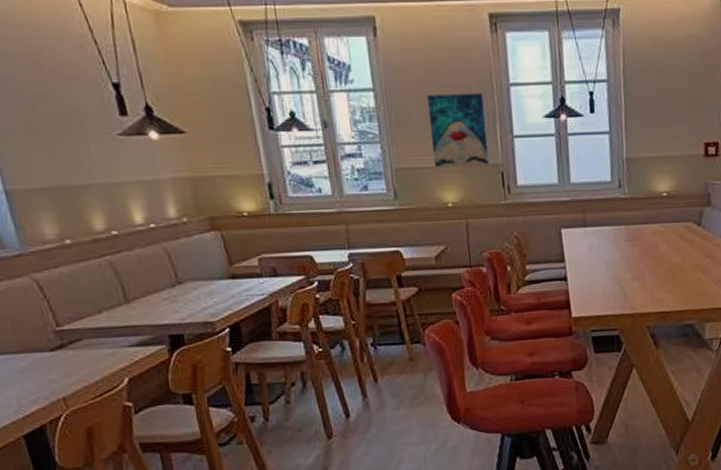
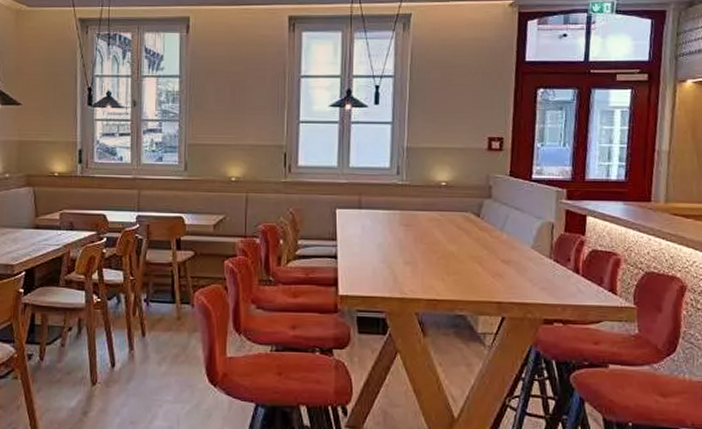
wall art: present [426,92,490,167] -> none [224,82,275,146]

